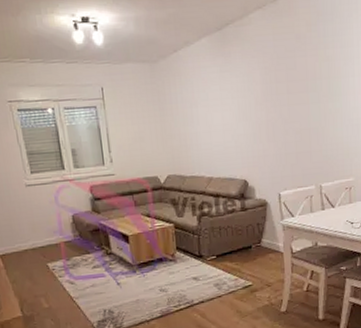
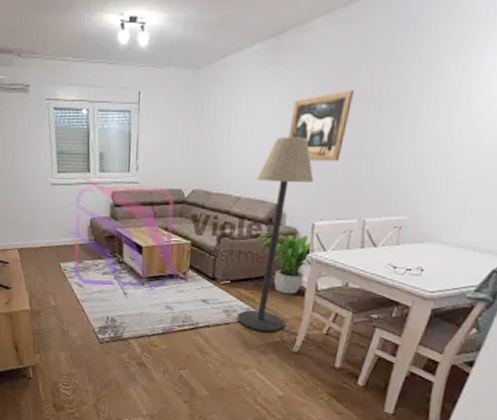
floor lamp: none [223,117,273,299] -> present [237,137,314,332]
potted plant: none [233,205,285,261] -> present [256,232,314,295]
wall art: none [244,73,294,139] -> present [288,90,354,162]

